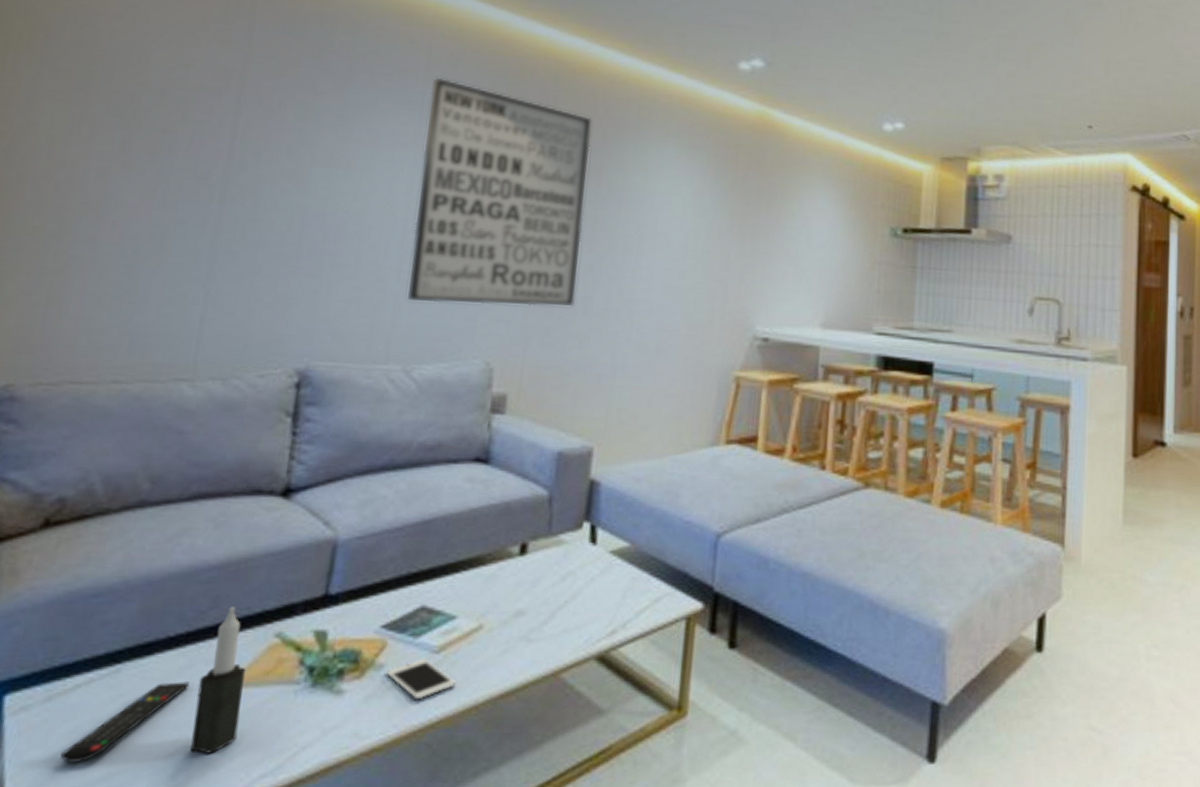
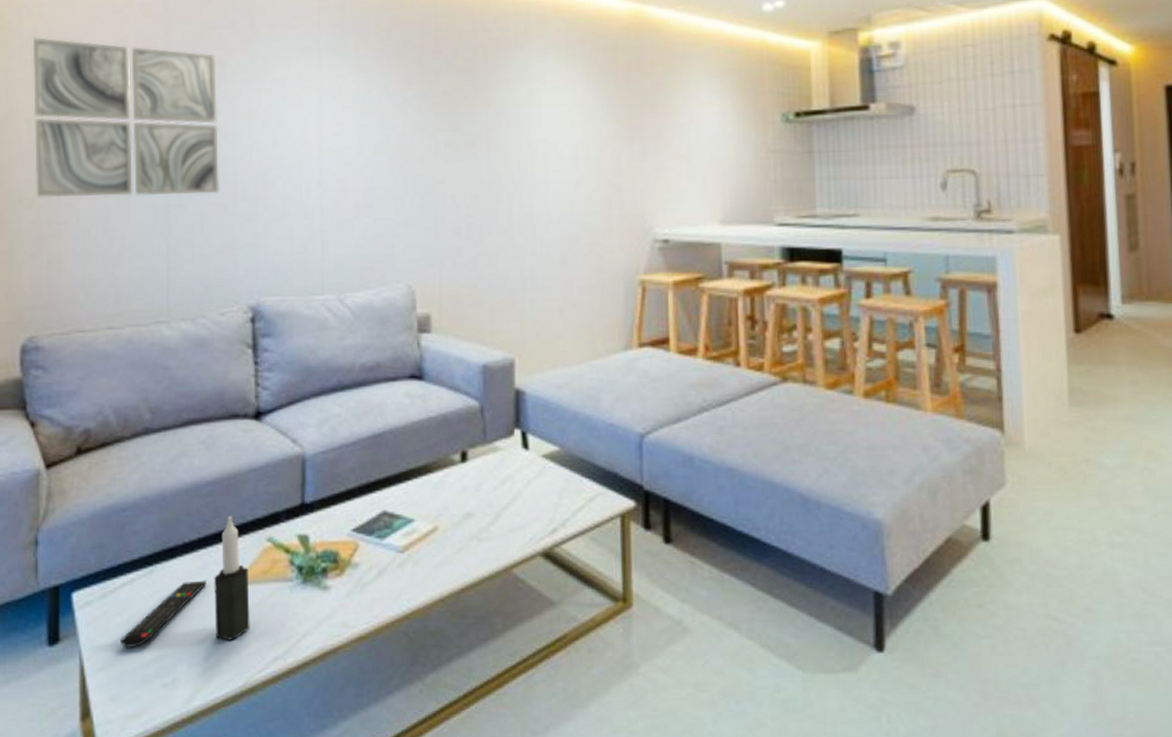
wall art: none [45,46,300,244] -> present [32,37,220,198]
cell phone: present [386,659,457,700] -> none [362,558,422,594]
wall art: present [408,77,593,307] -> none [324,20,481,234]

